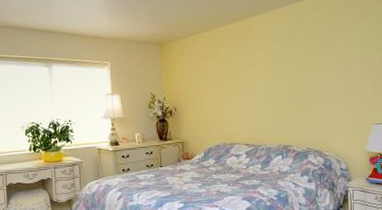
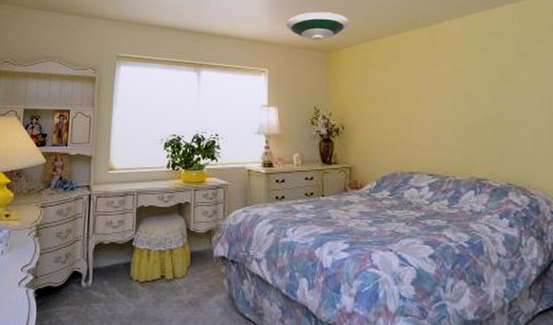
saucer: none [123,9,178,36] -> present [286,12,349,41]

